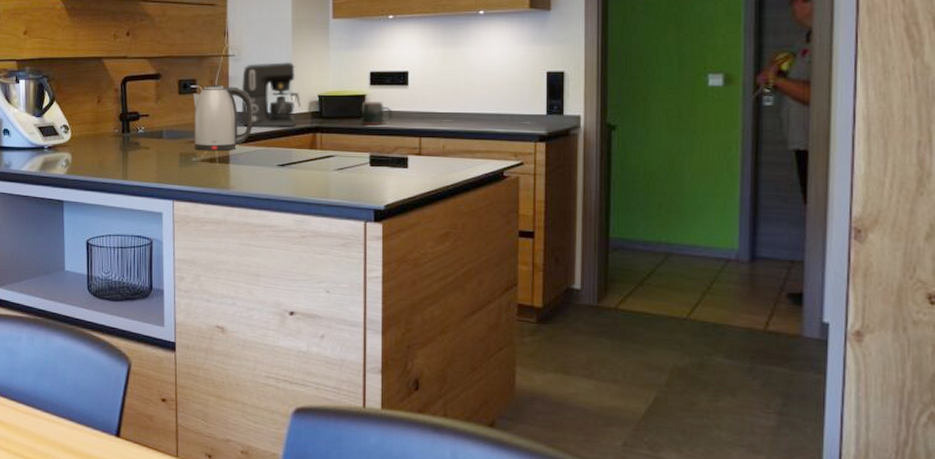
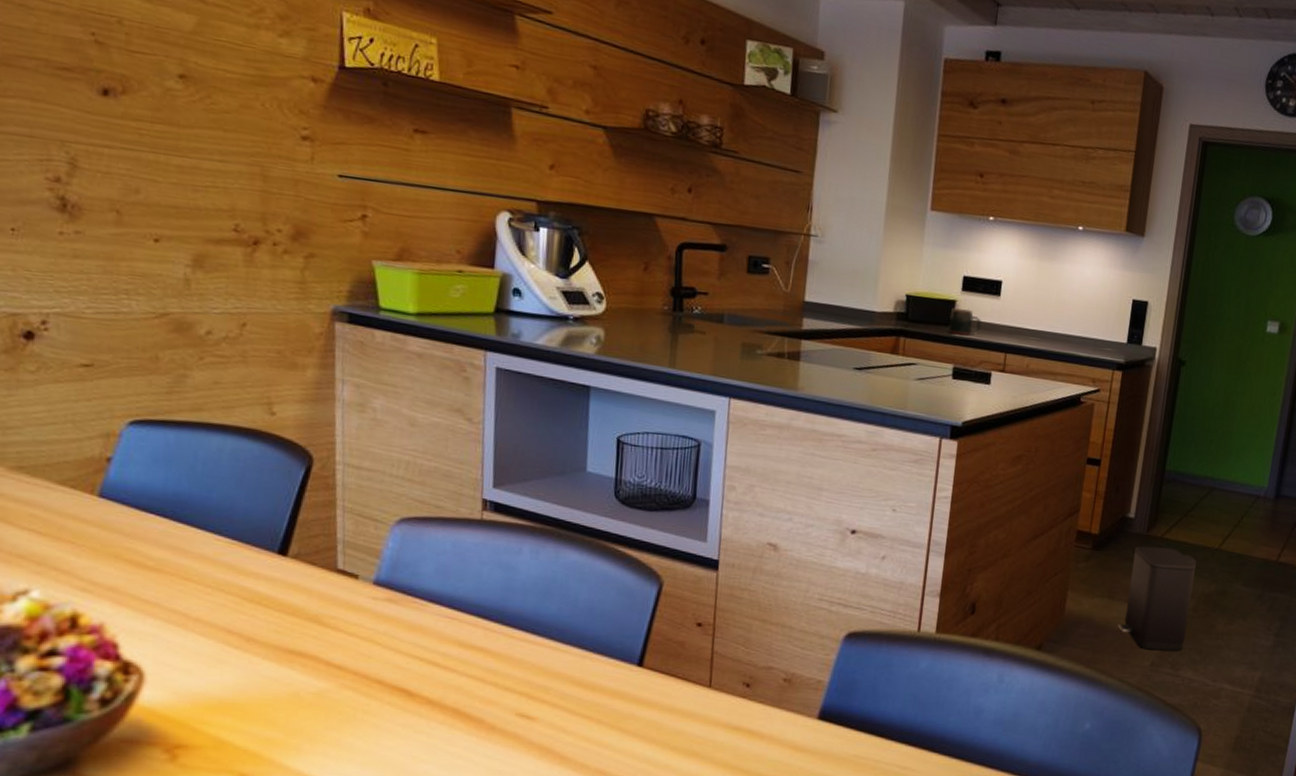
kettle: present [192,84,253,152] -> none [760,266,833,347]
coffee maker: present [241,61,301,128] -> none [819,249,887,326]
pedal bin: none [578,317,662,430] -> present [1117,546,1196,651]

